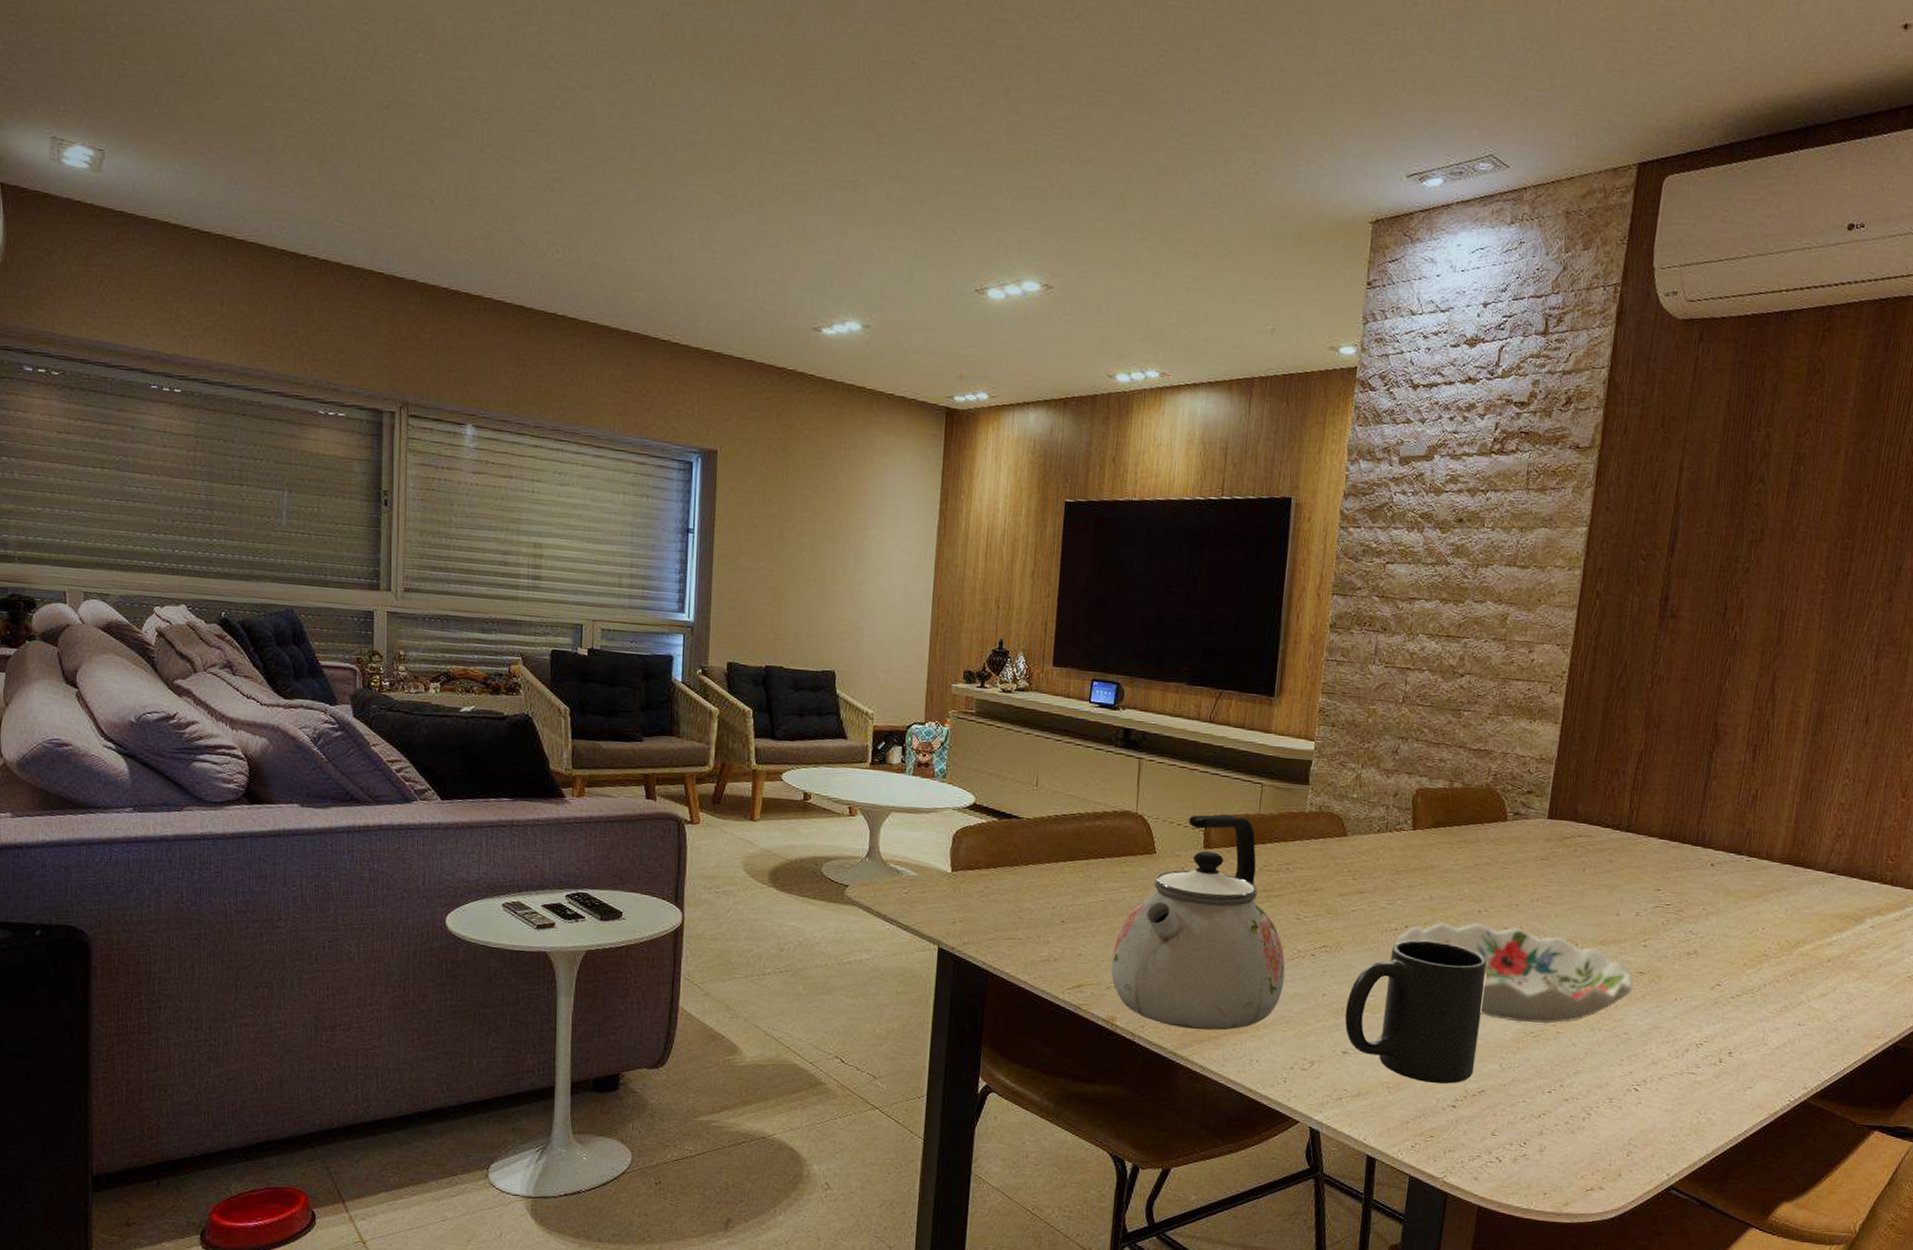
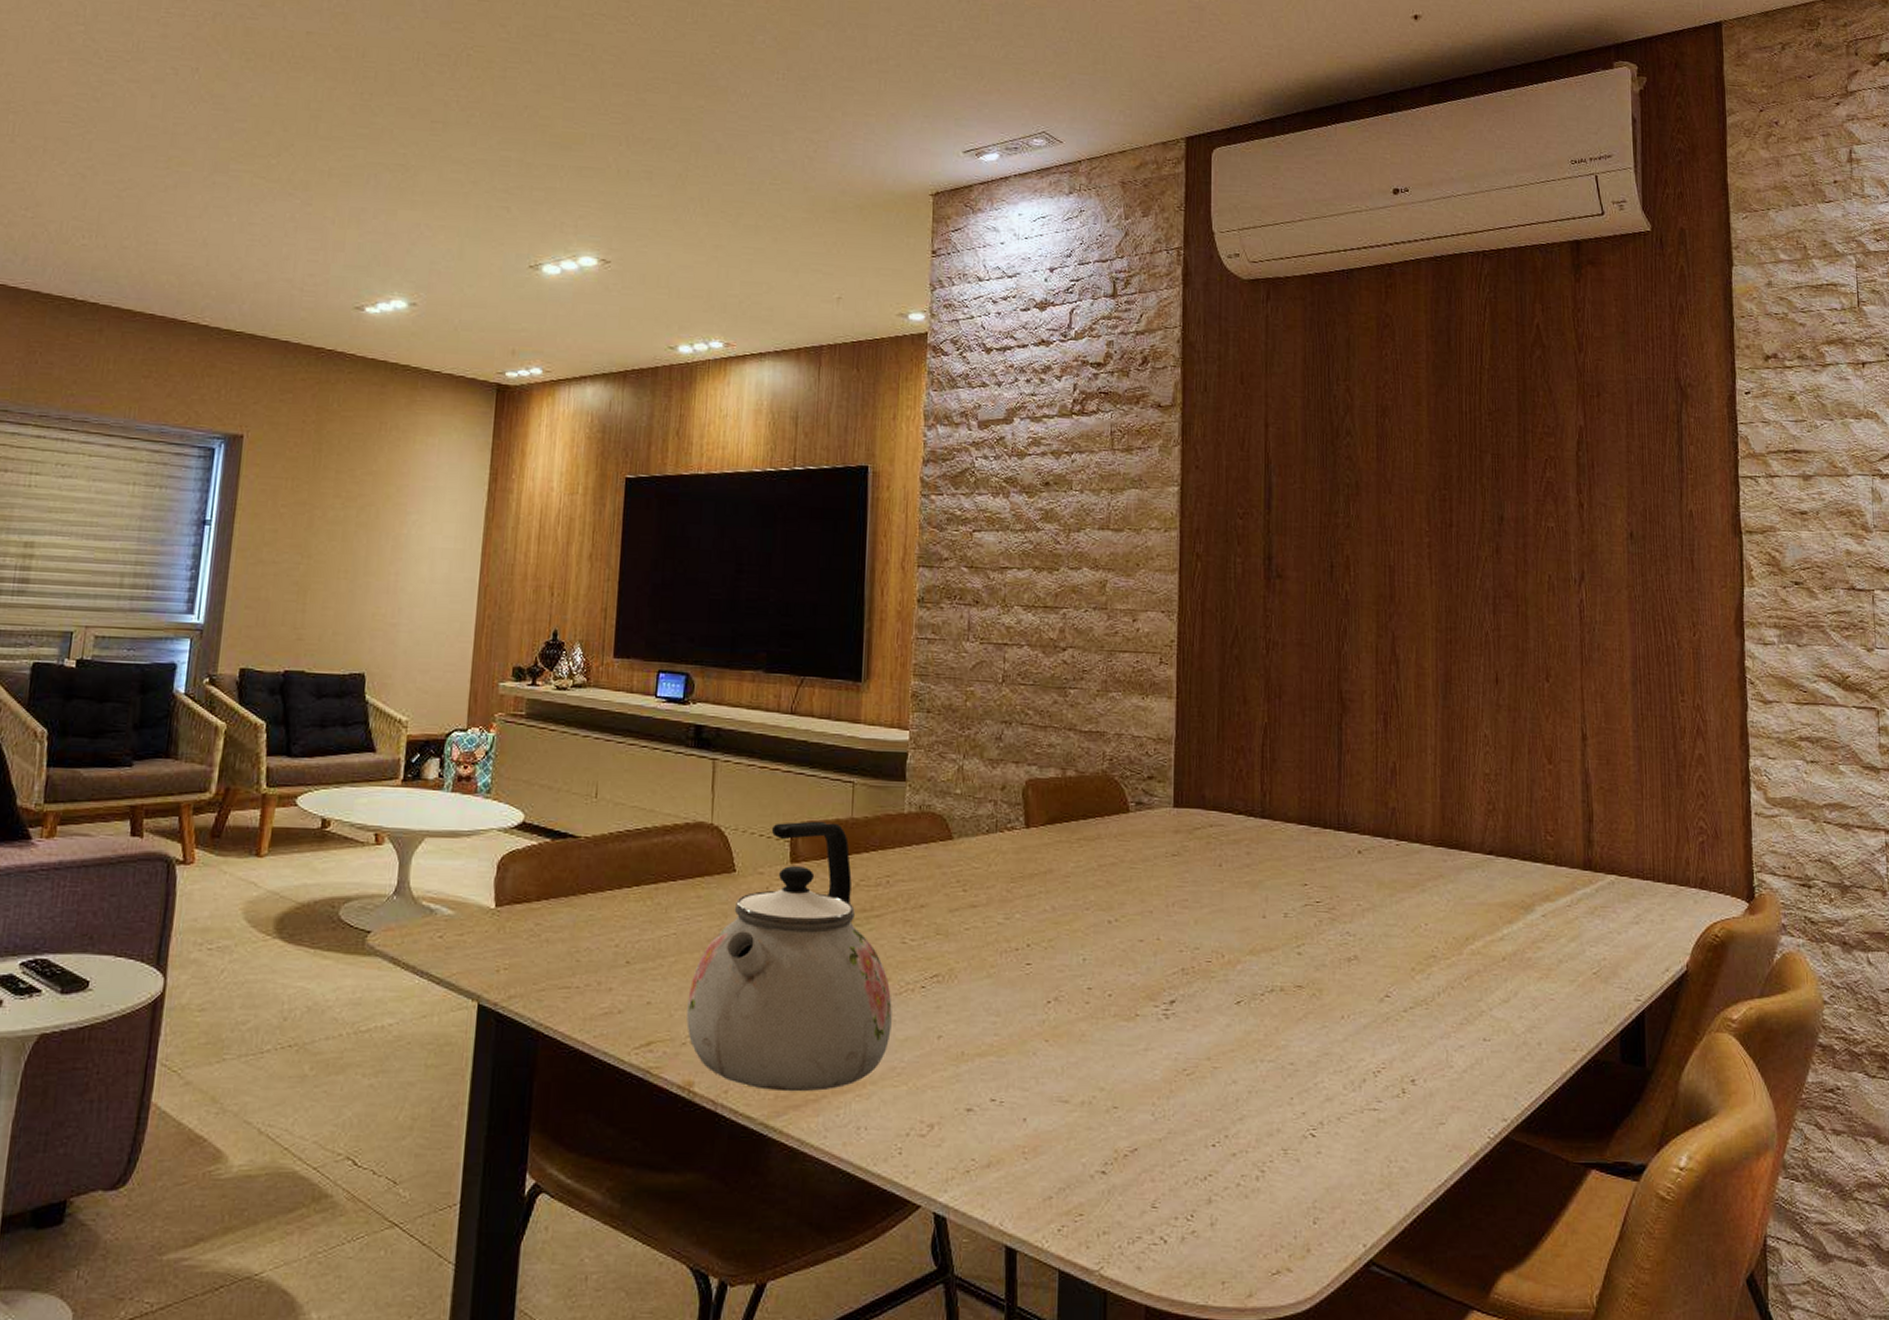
mug: present [1344,939,1488,1084] -> none [965,961,1125,1144]
decorative bowl: present [1395,922,1634,1024] -> none [1017,936,1293,1058]

